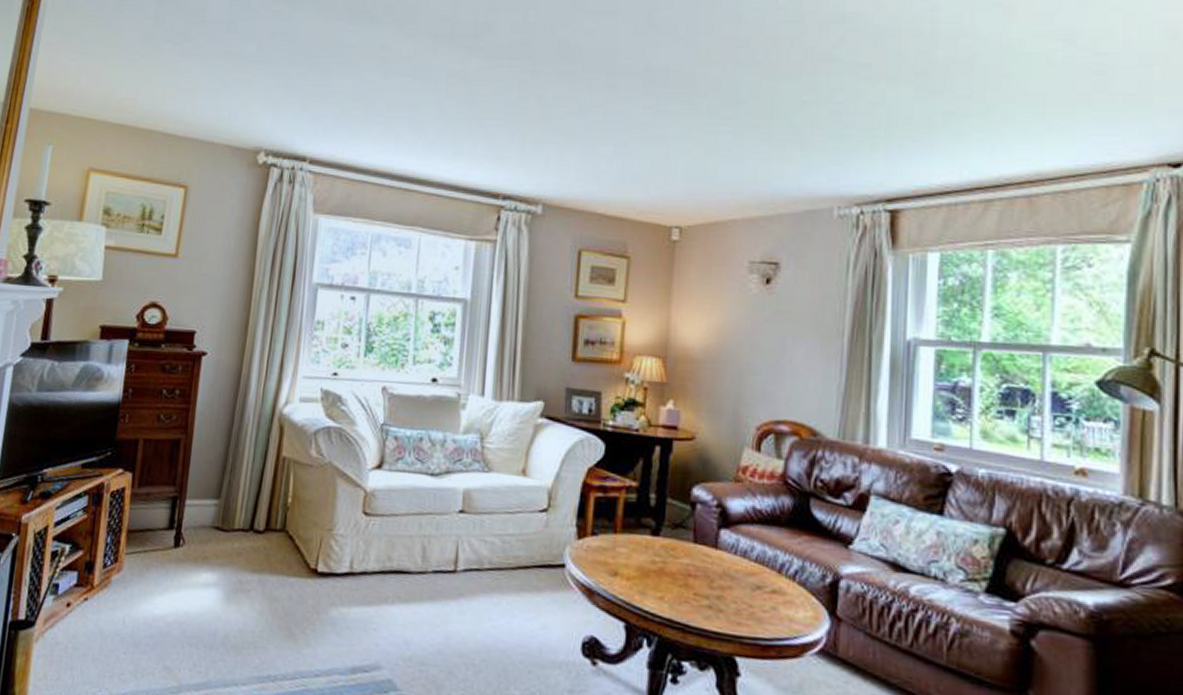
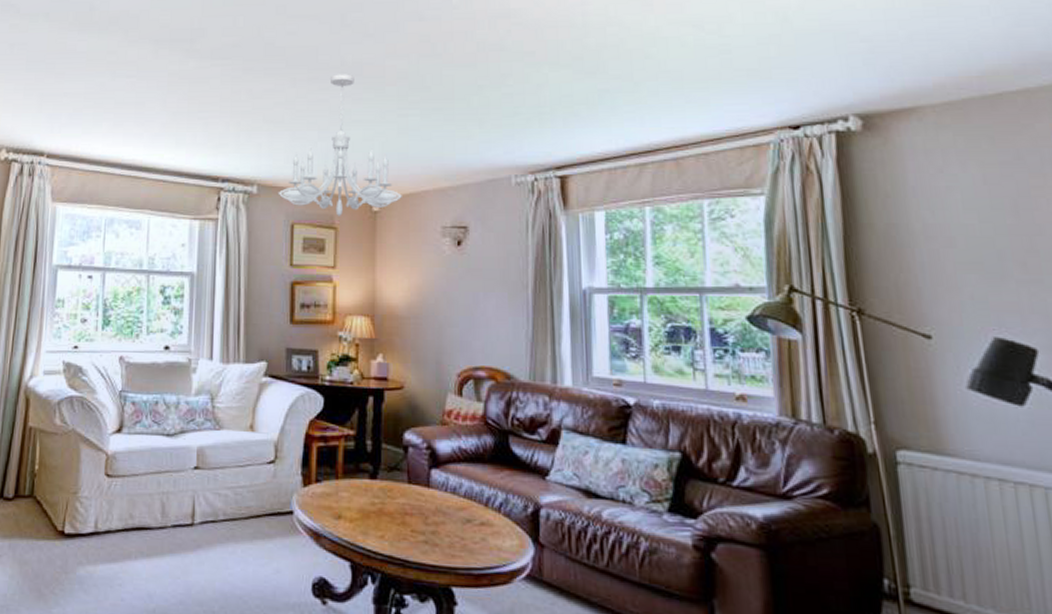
chandelier: none [565,81,706,244] -> present [278,74,402,216]

